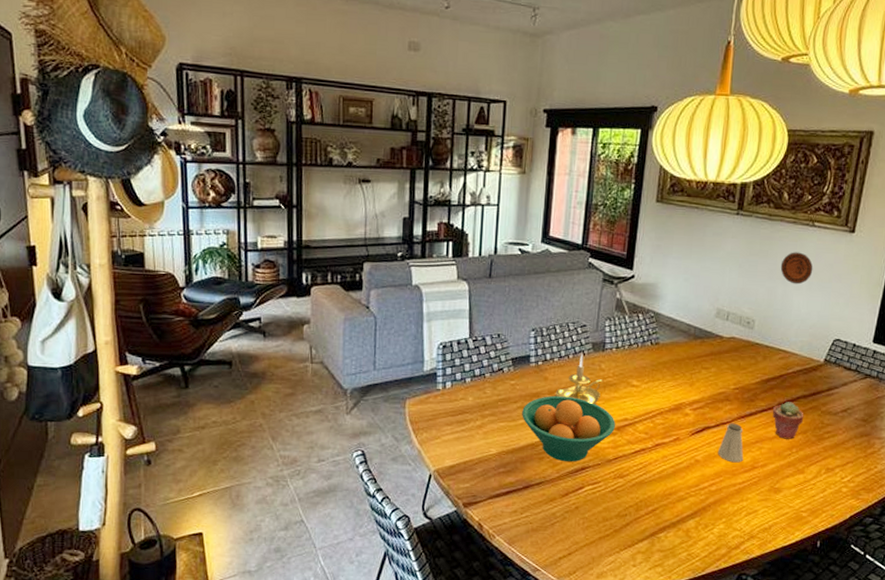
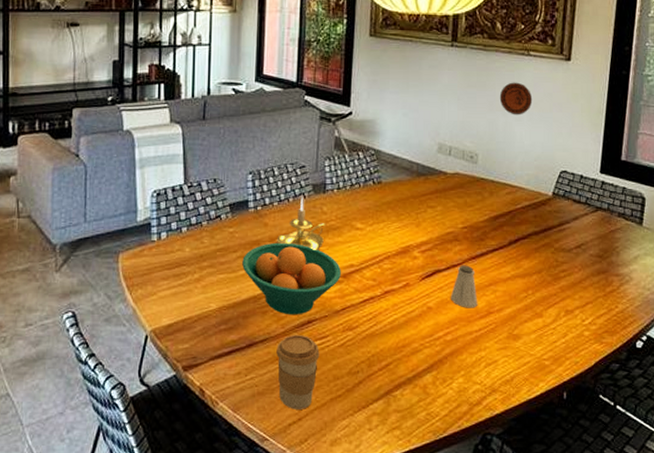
coffee cup: none [551,480,591,546] -> present [276,335,320,410]
potted succulent: present [772,402,804,439] -> none [503,239,537,280]

